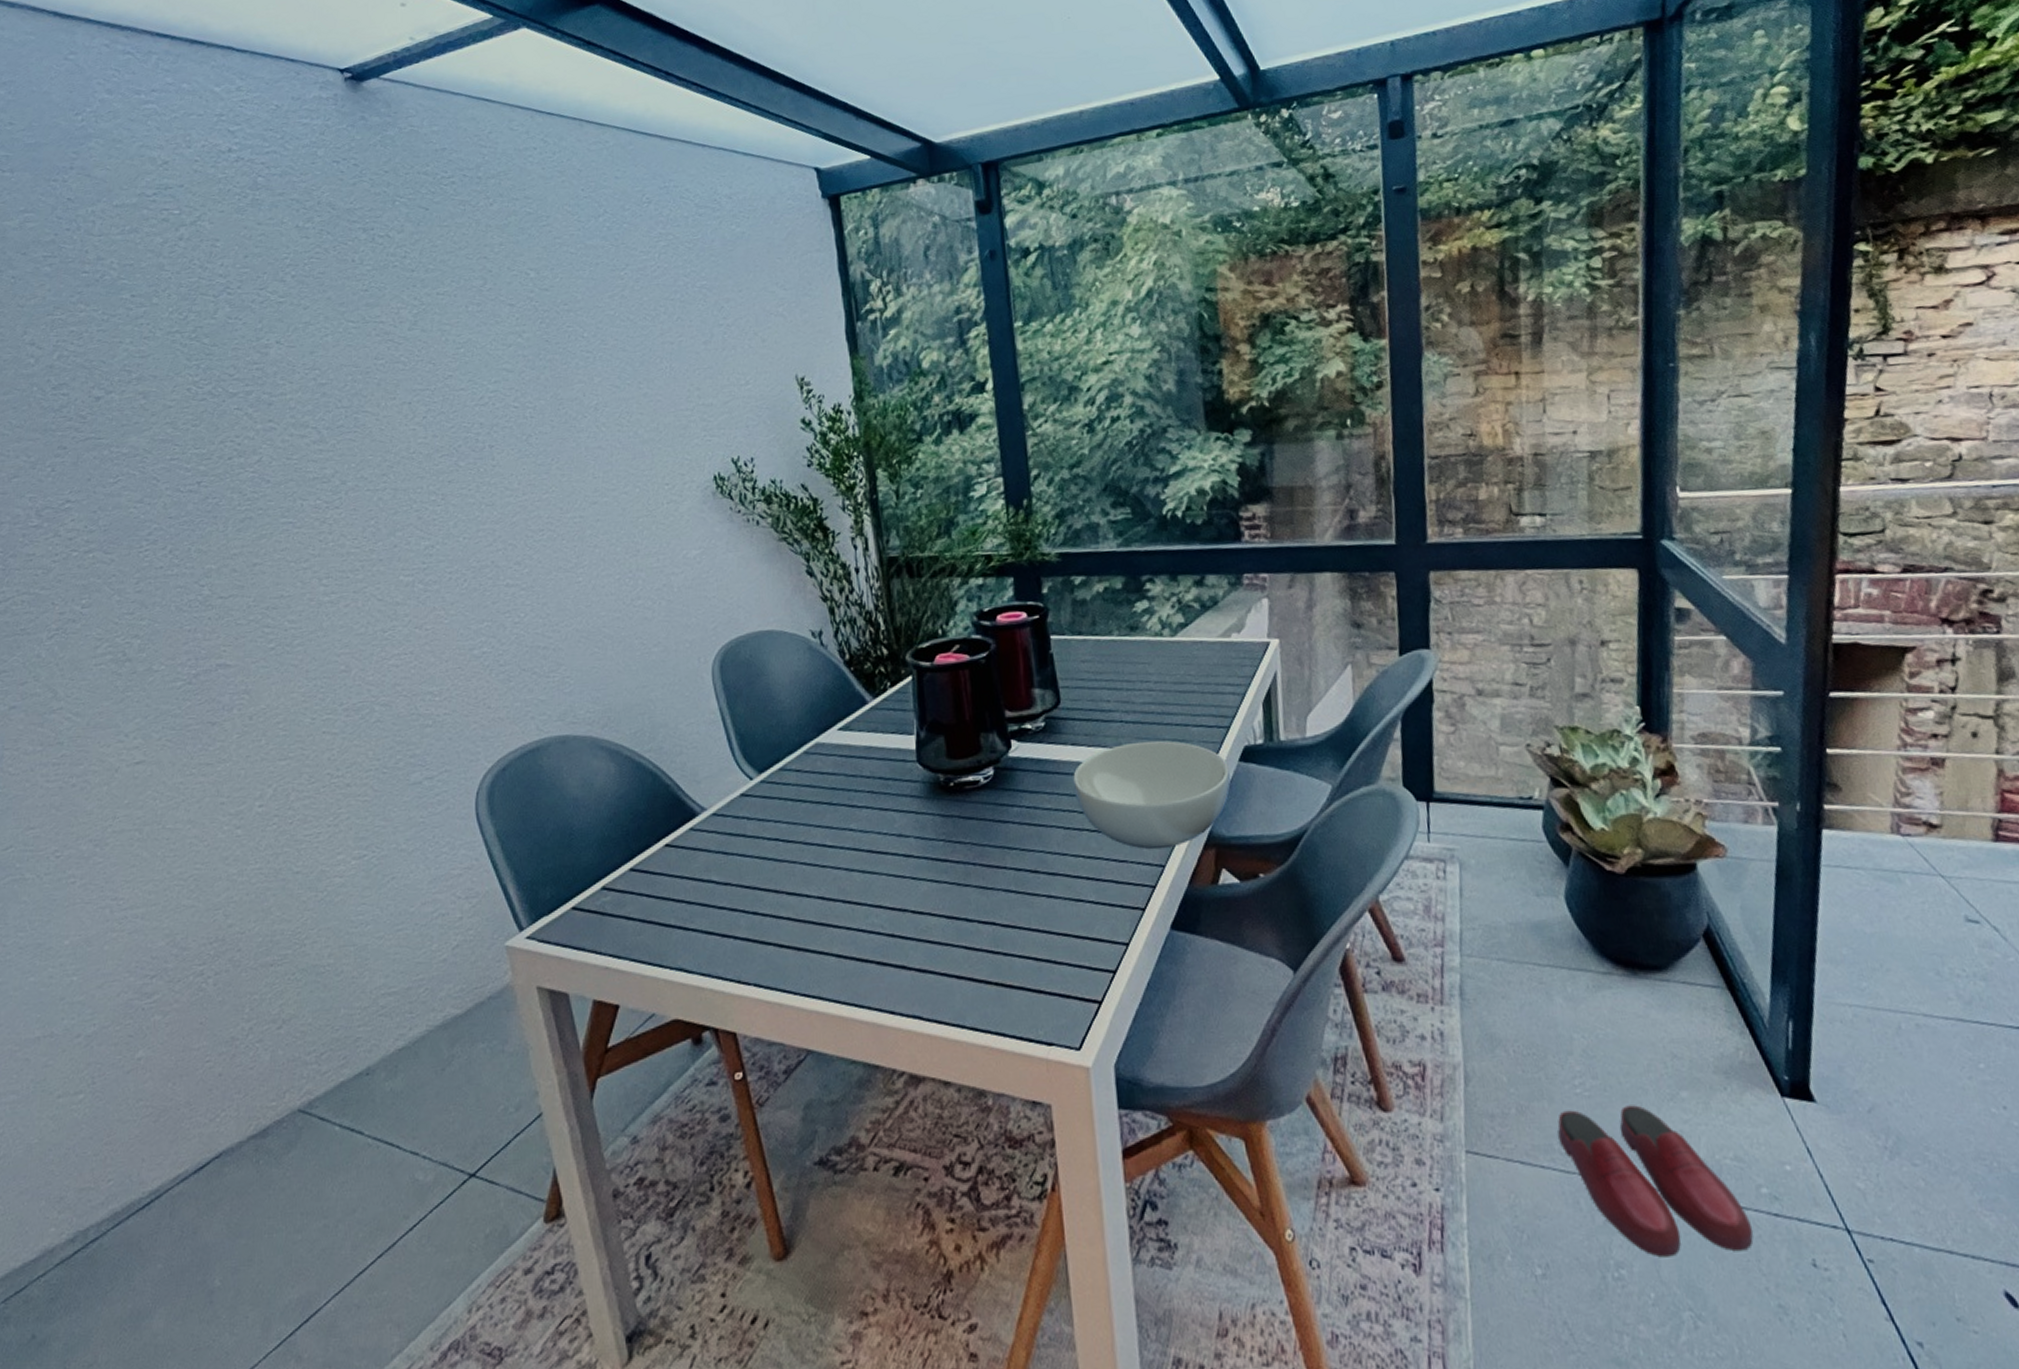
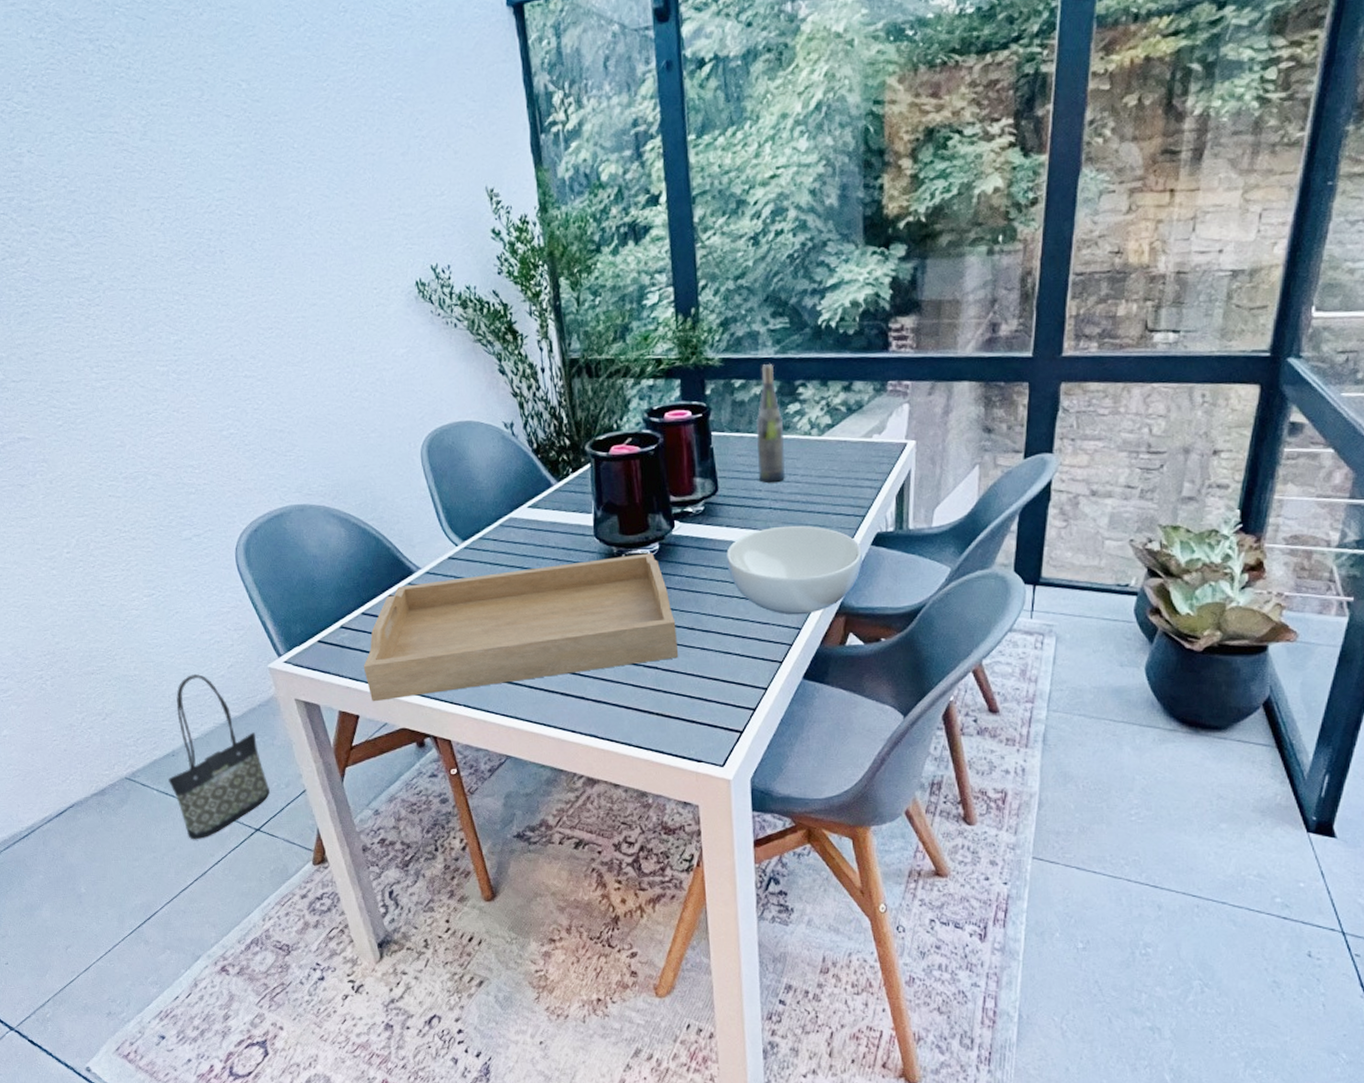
tote bag: none [357,959,493,1196] -> present [168,674,270,840]
serving tray: none [628,780,1021,986] -> present [363,553,679,702]
wine bottle: none [1099,557,1136,693] -> present [755,363,785,484]
slippers: present [1558,1105,1754,1257] -> none [1111,831,1263,942]

